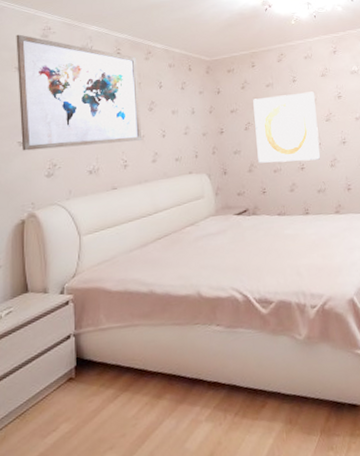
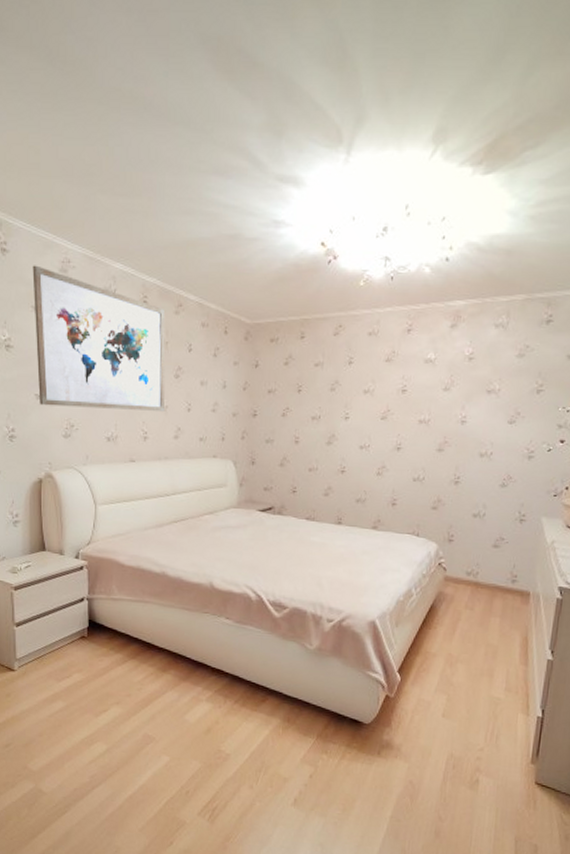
wall art: present [253,91,321,163] -> none [292,379,373,464]

